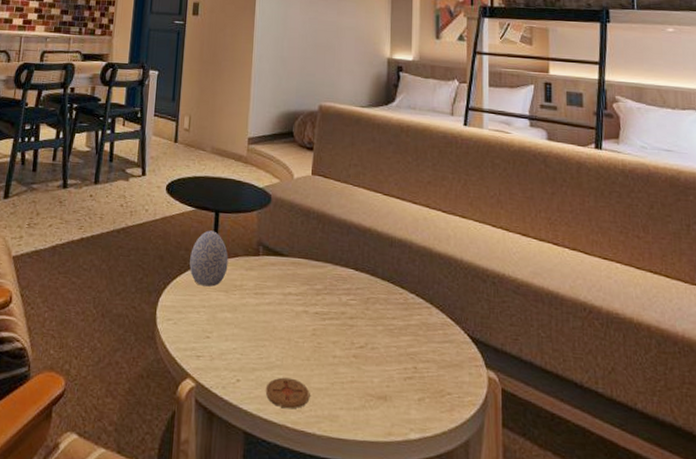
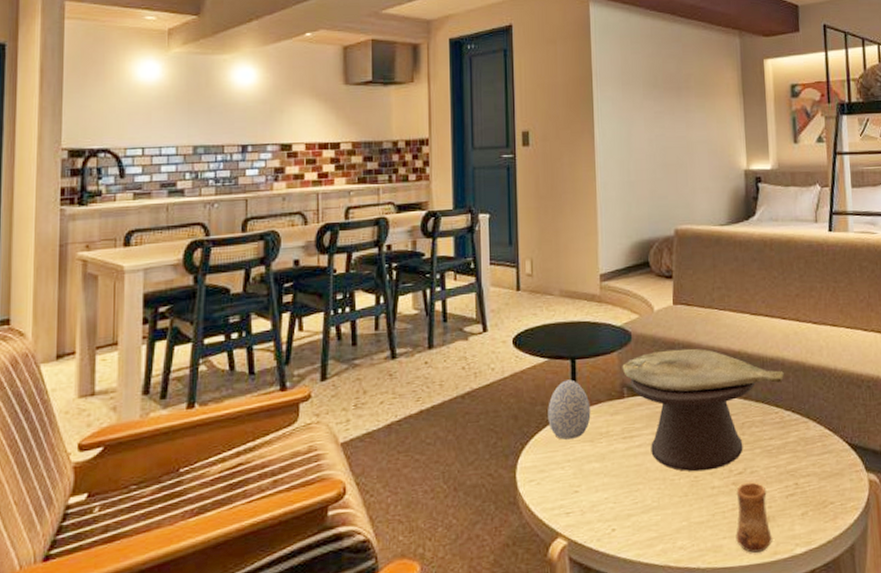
decorative bowl: none [260,216,411,339] -> present [622,348,784,472]
coaster: present [265,377,310,409] -> none [643,517,691,549]
cup: none [352,357,387,430] -> present [736,482,772,553]

